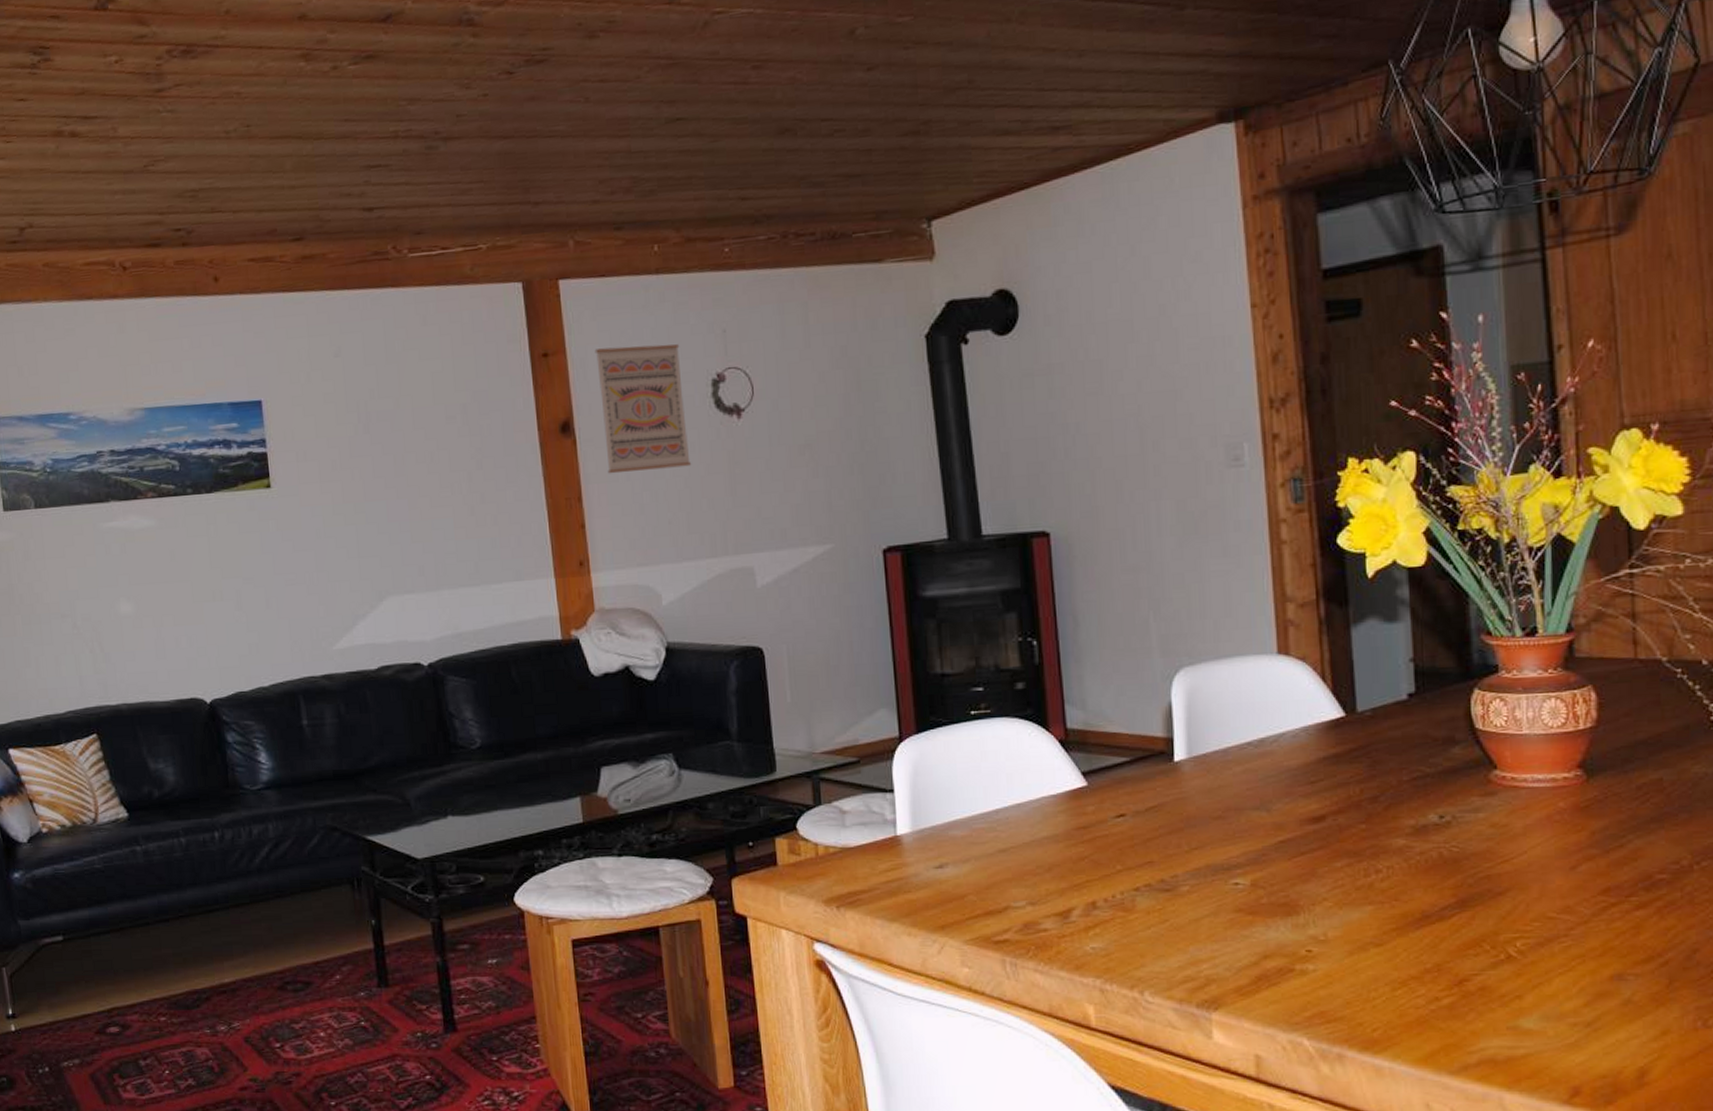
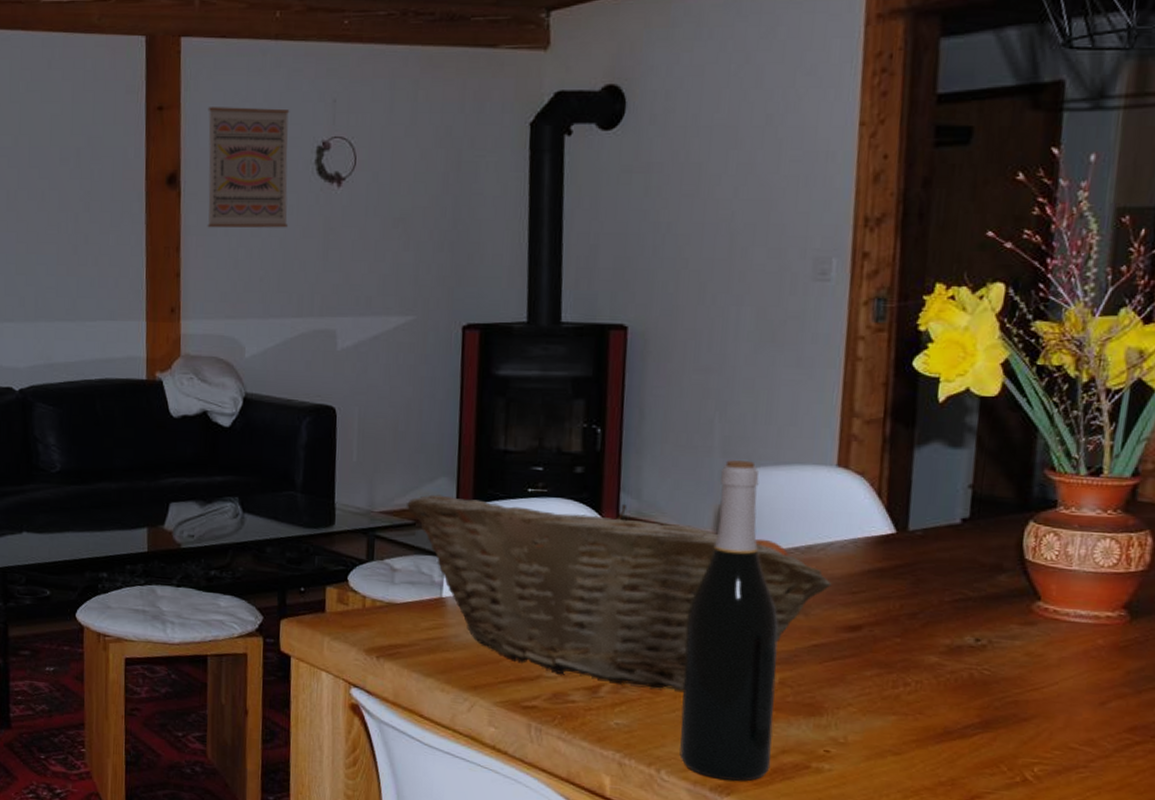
fruit basket: none [848,717,1289,906] -> present [407,494,832,691]
wine bottle: none [1149,658,1255,994] -> present [679,460,779,781]

